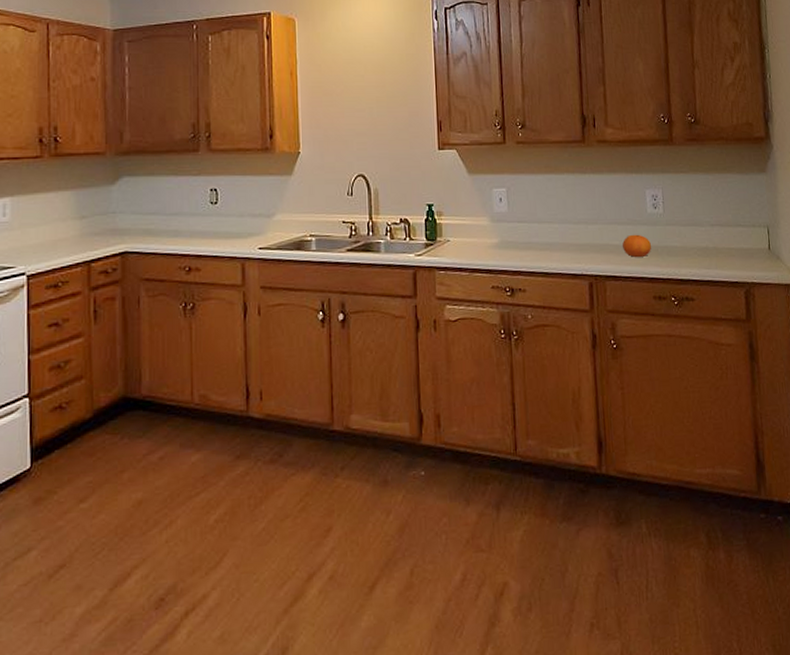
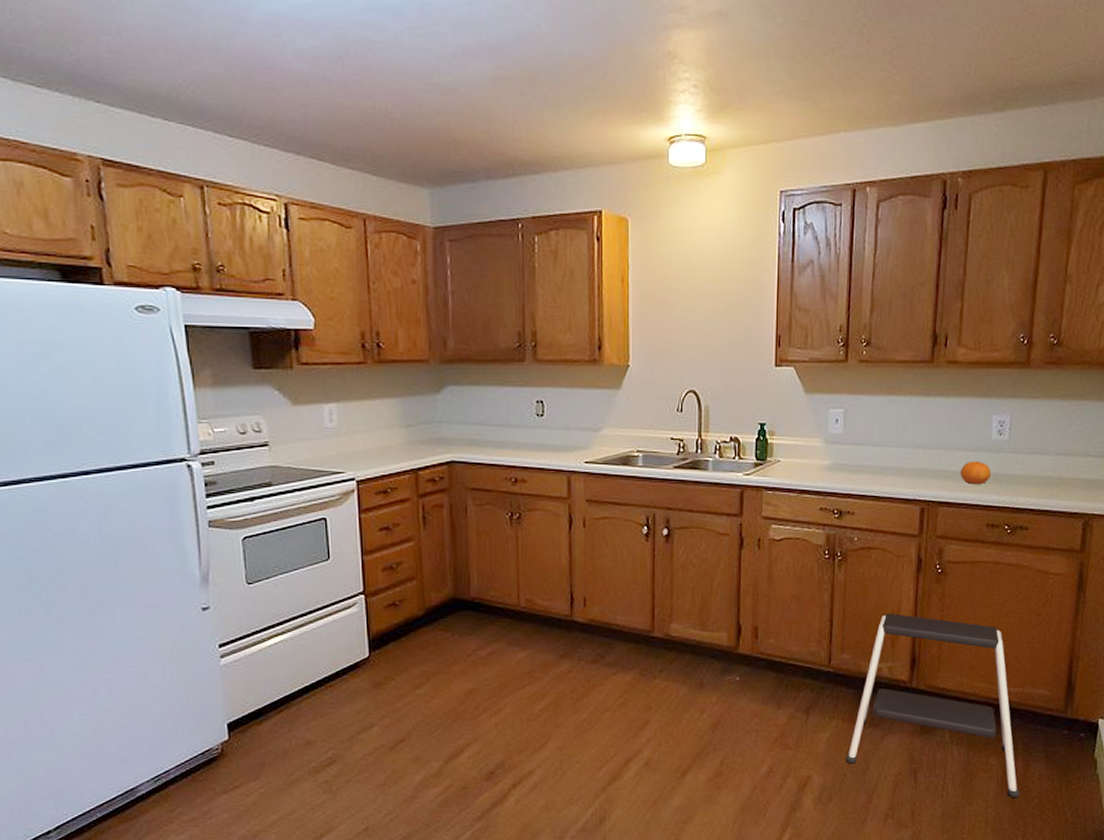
step stool: none [542,392,727,597] -> present [846,612,1019,799]

